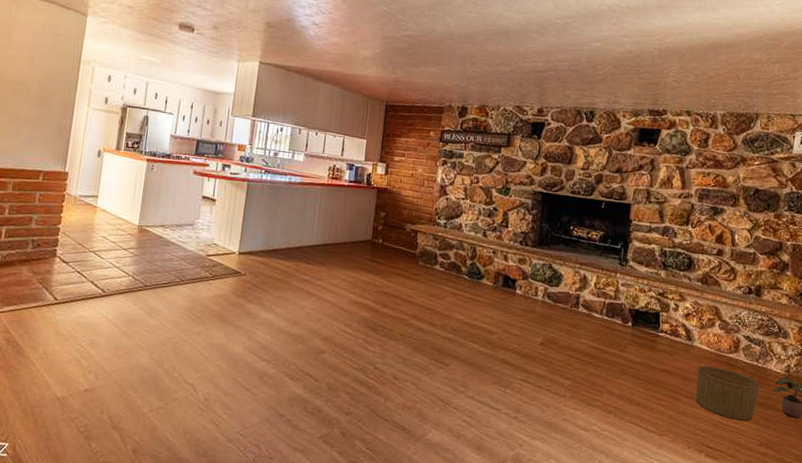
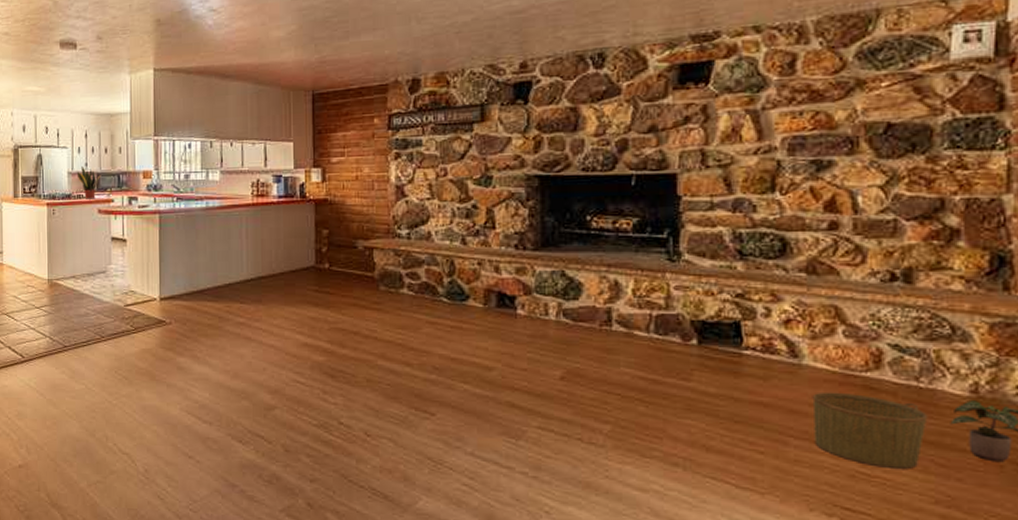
potted plant: none [178,131,201,162] -> present [76,165,101,200]

